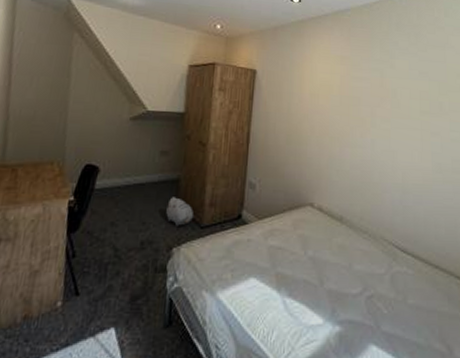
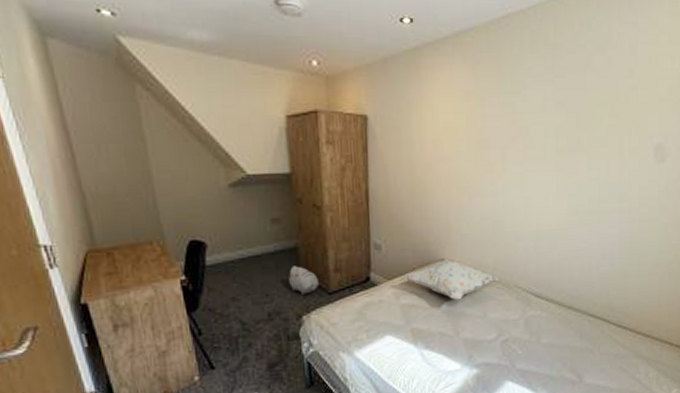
decorative pillow: none [274,205,365,247] -> present [404,260,499,301]

